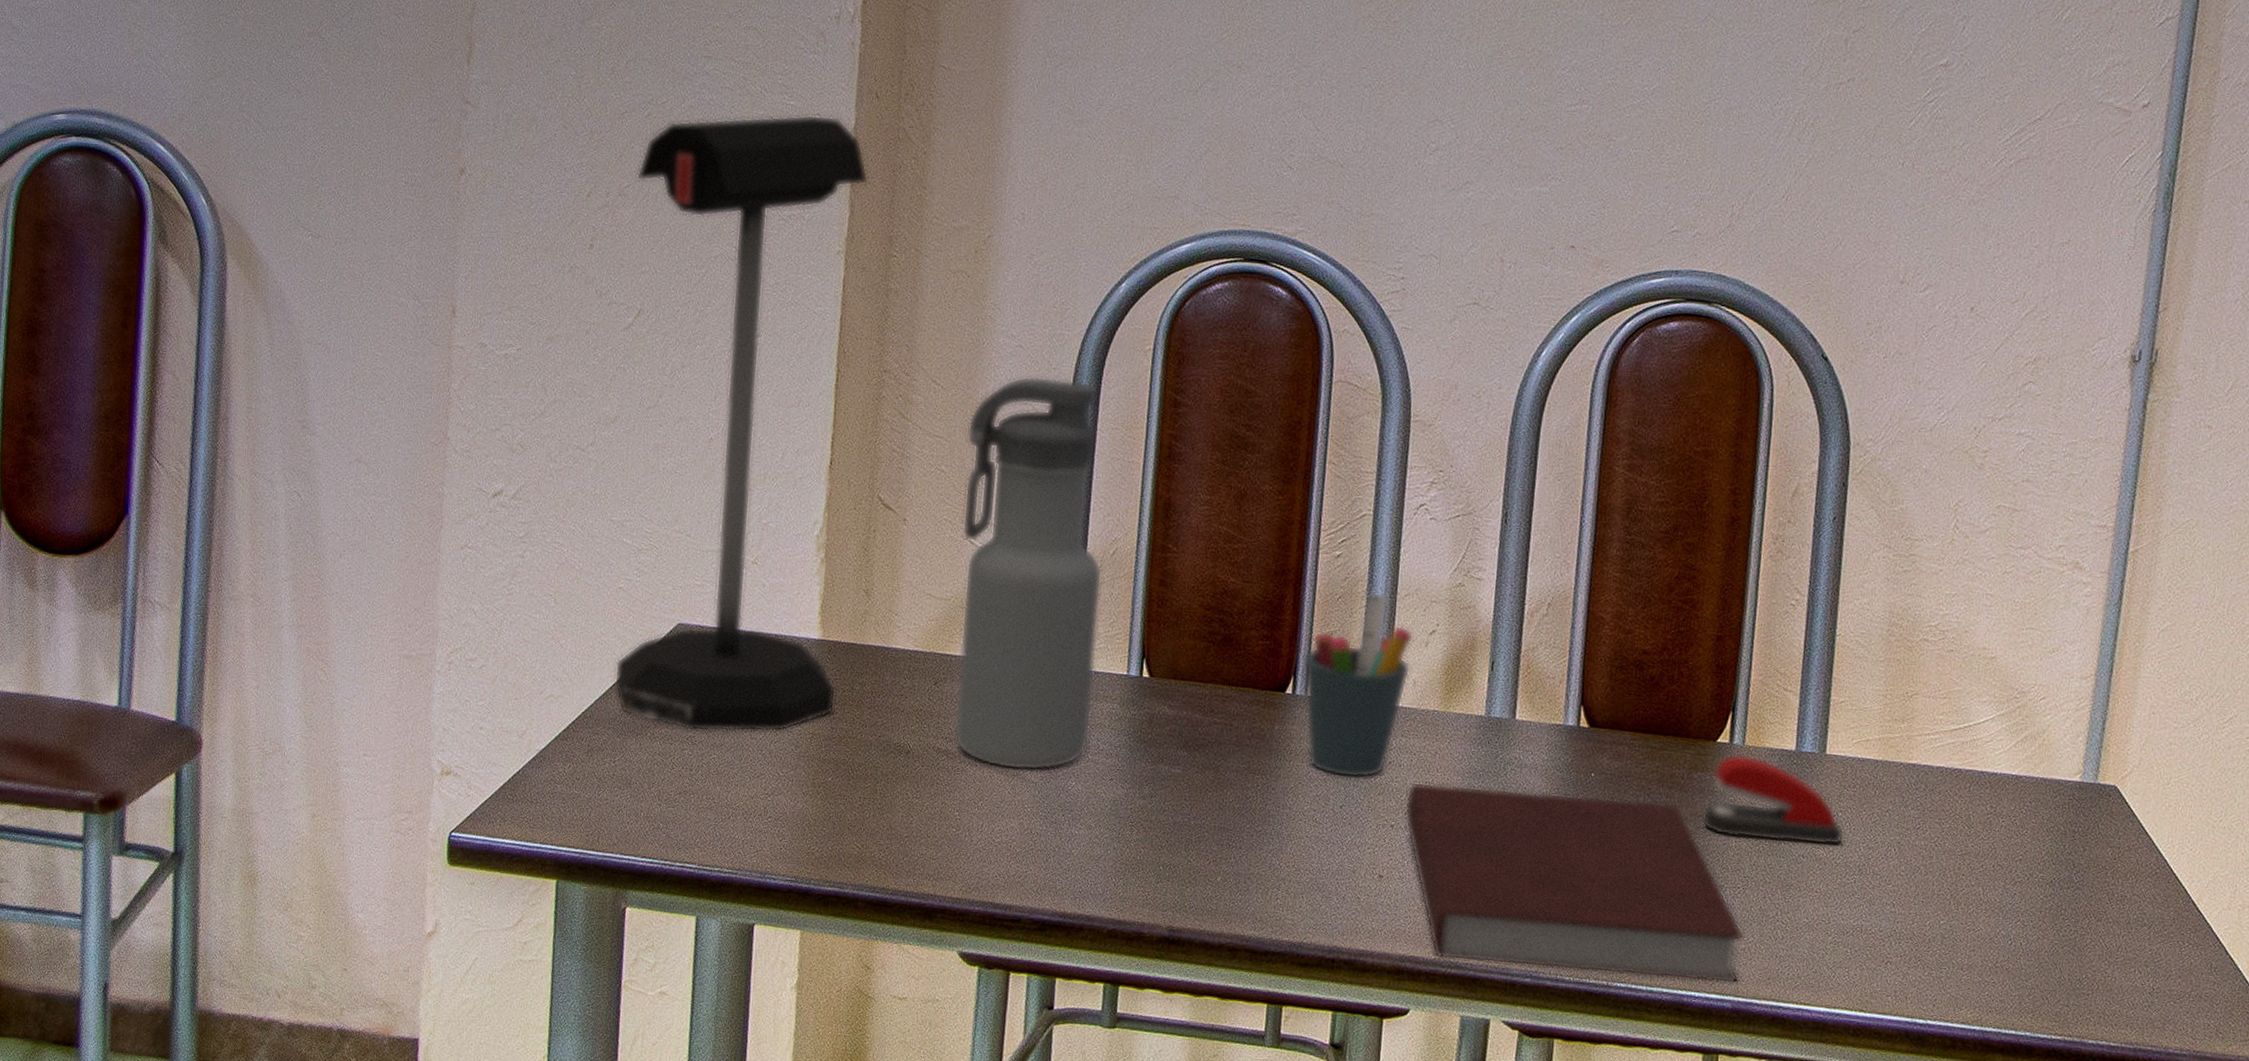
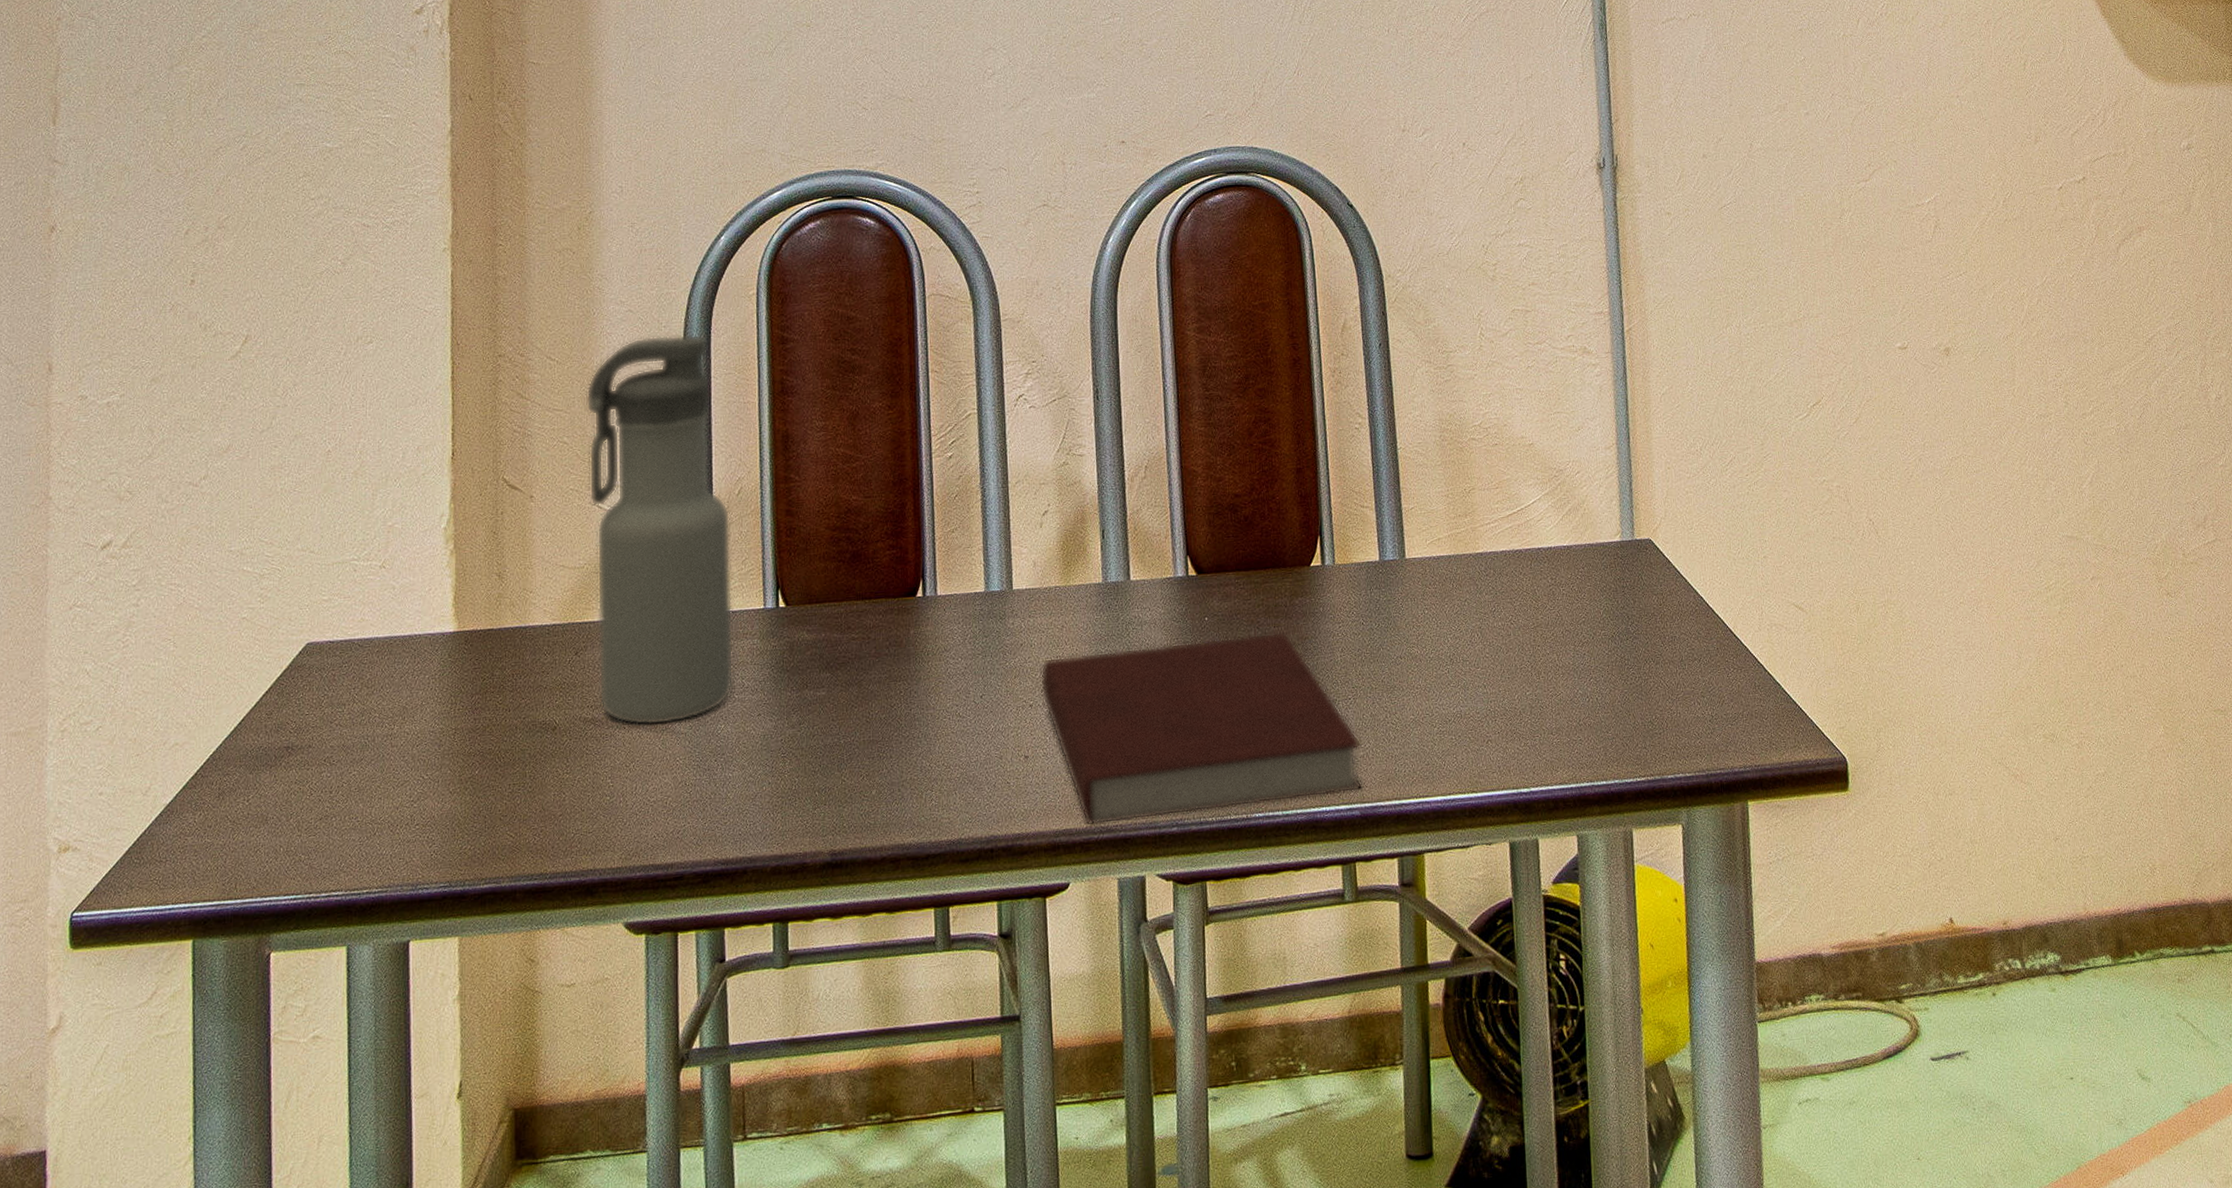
desk lamp: present [614,114,869,733] -> none [236,123,476,752]
pen holder: present [1303,591,1414,779] -> none [929,484,1030,668]
stapler: present [1702,754,1845,846] -> none [1308,573,1433,653]

